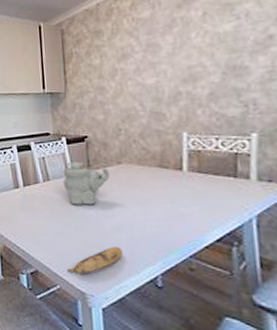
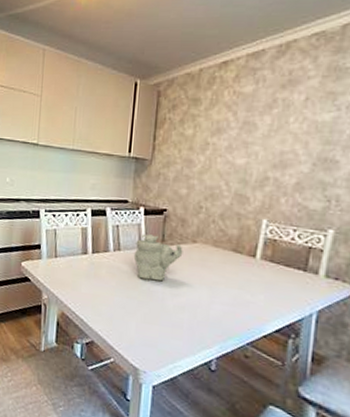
banana: present [67,246,124,274] -> none [124,325,183,350]

